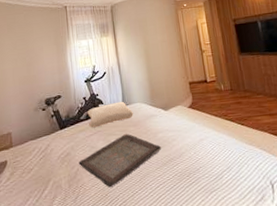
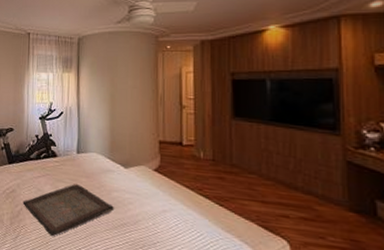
pillow: present [87,101,133,128] -> none [38,147,87,170]

